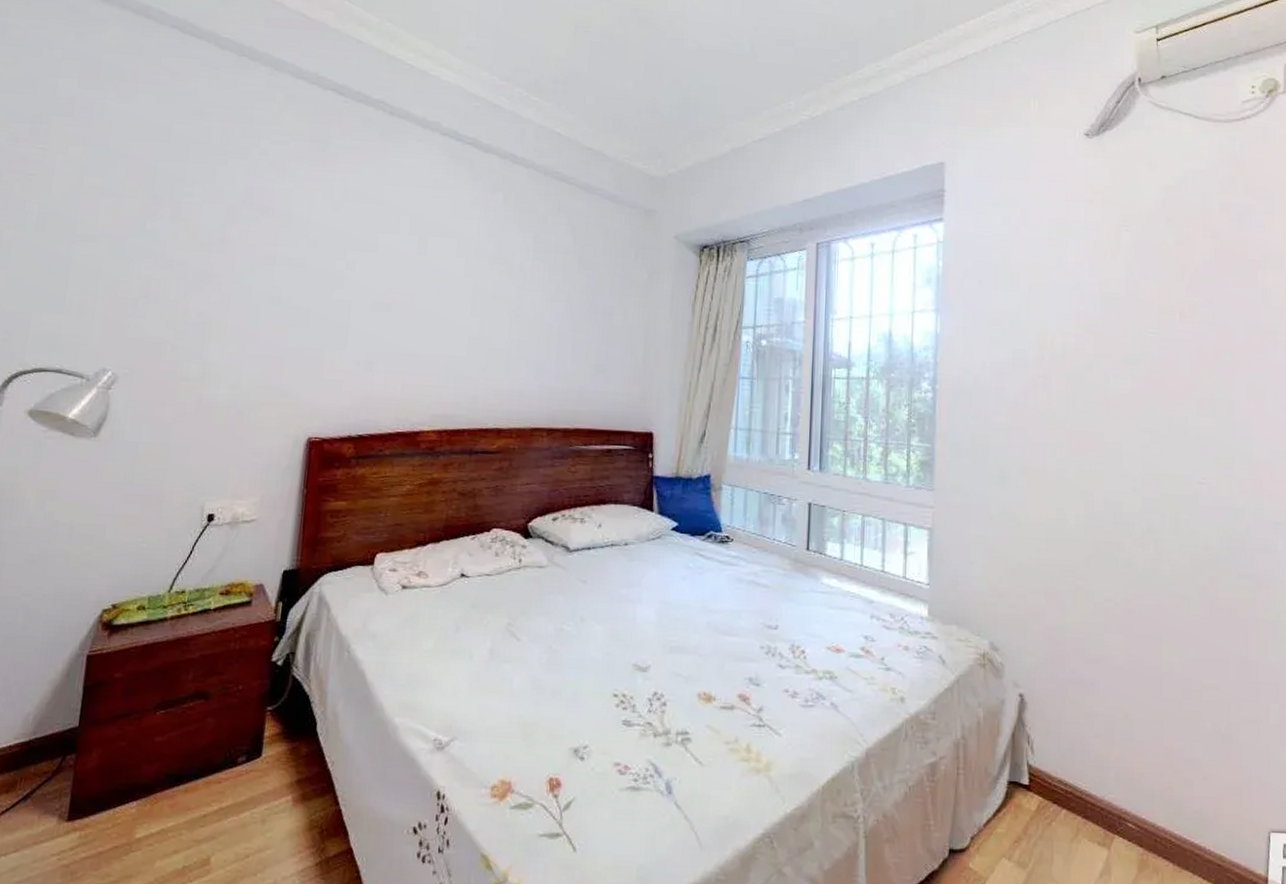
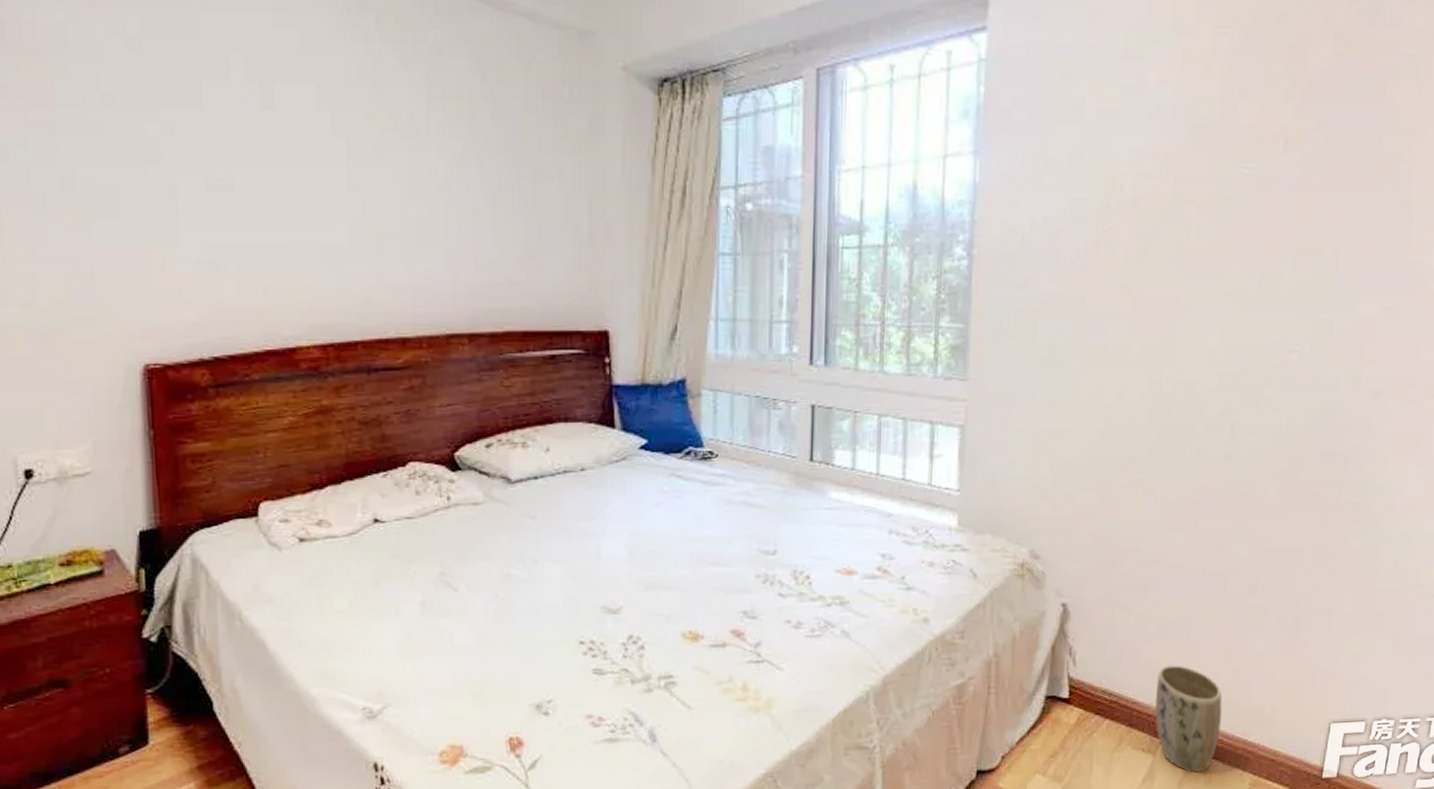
plant pot: none [1106,761,1168,873] -> present [1155,665,1223,774]

